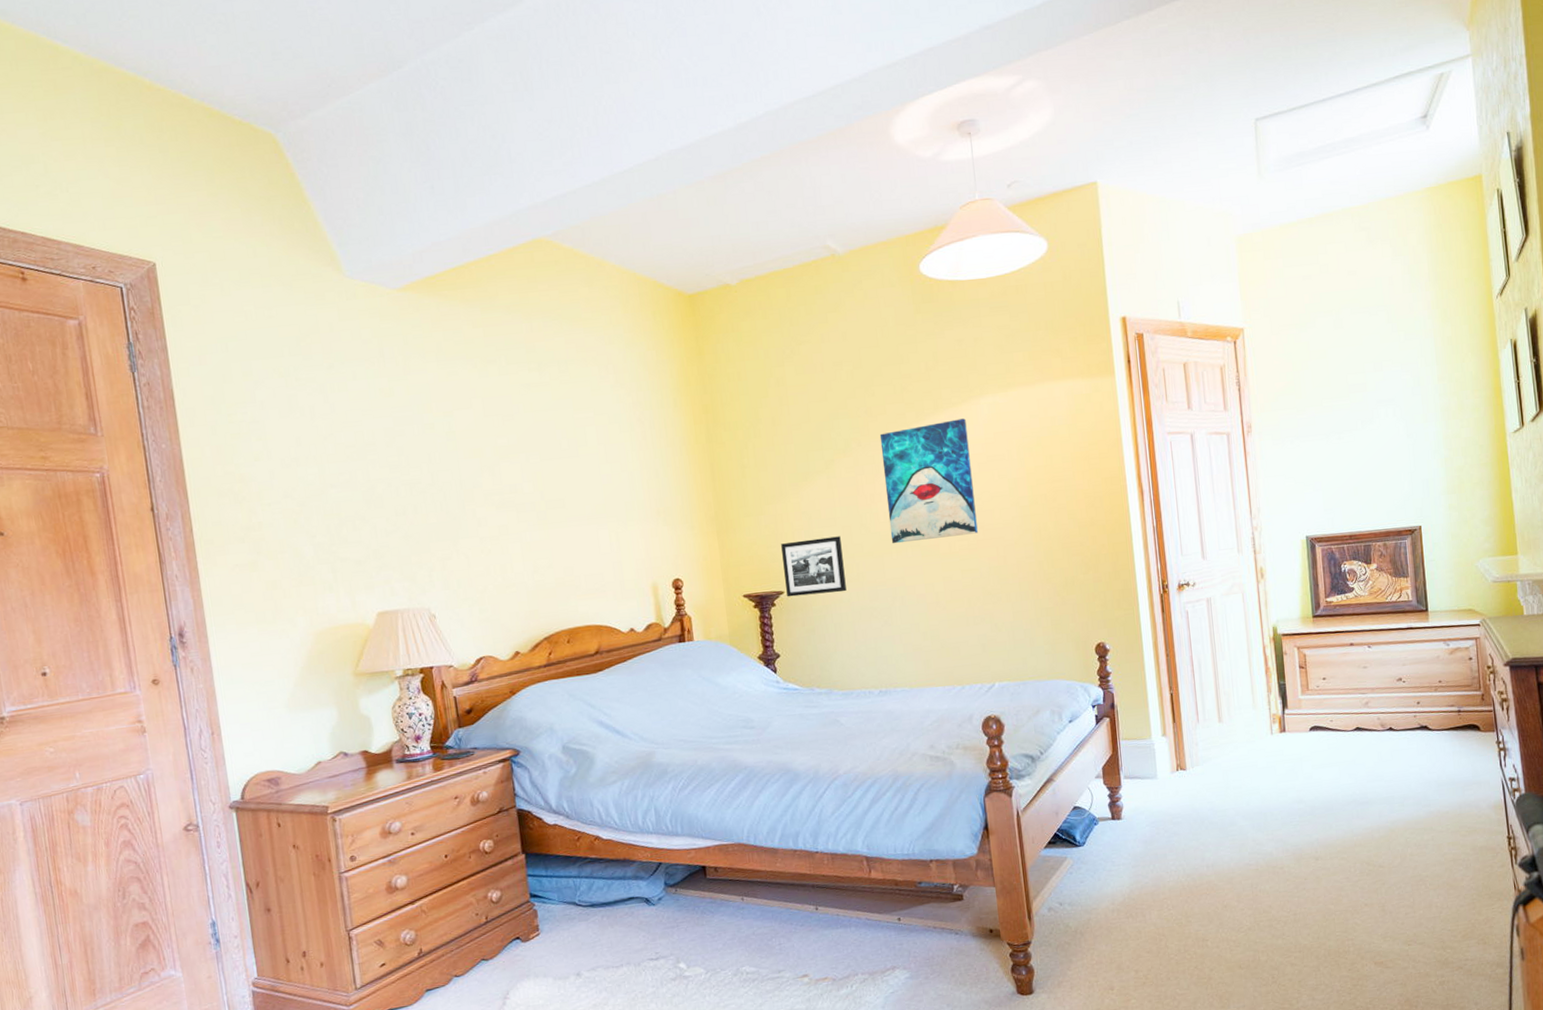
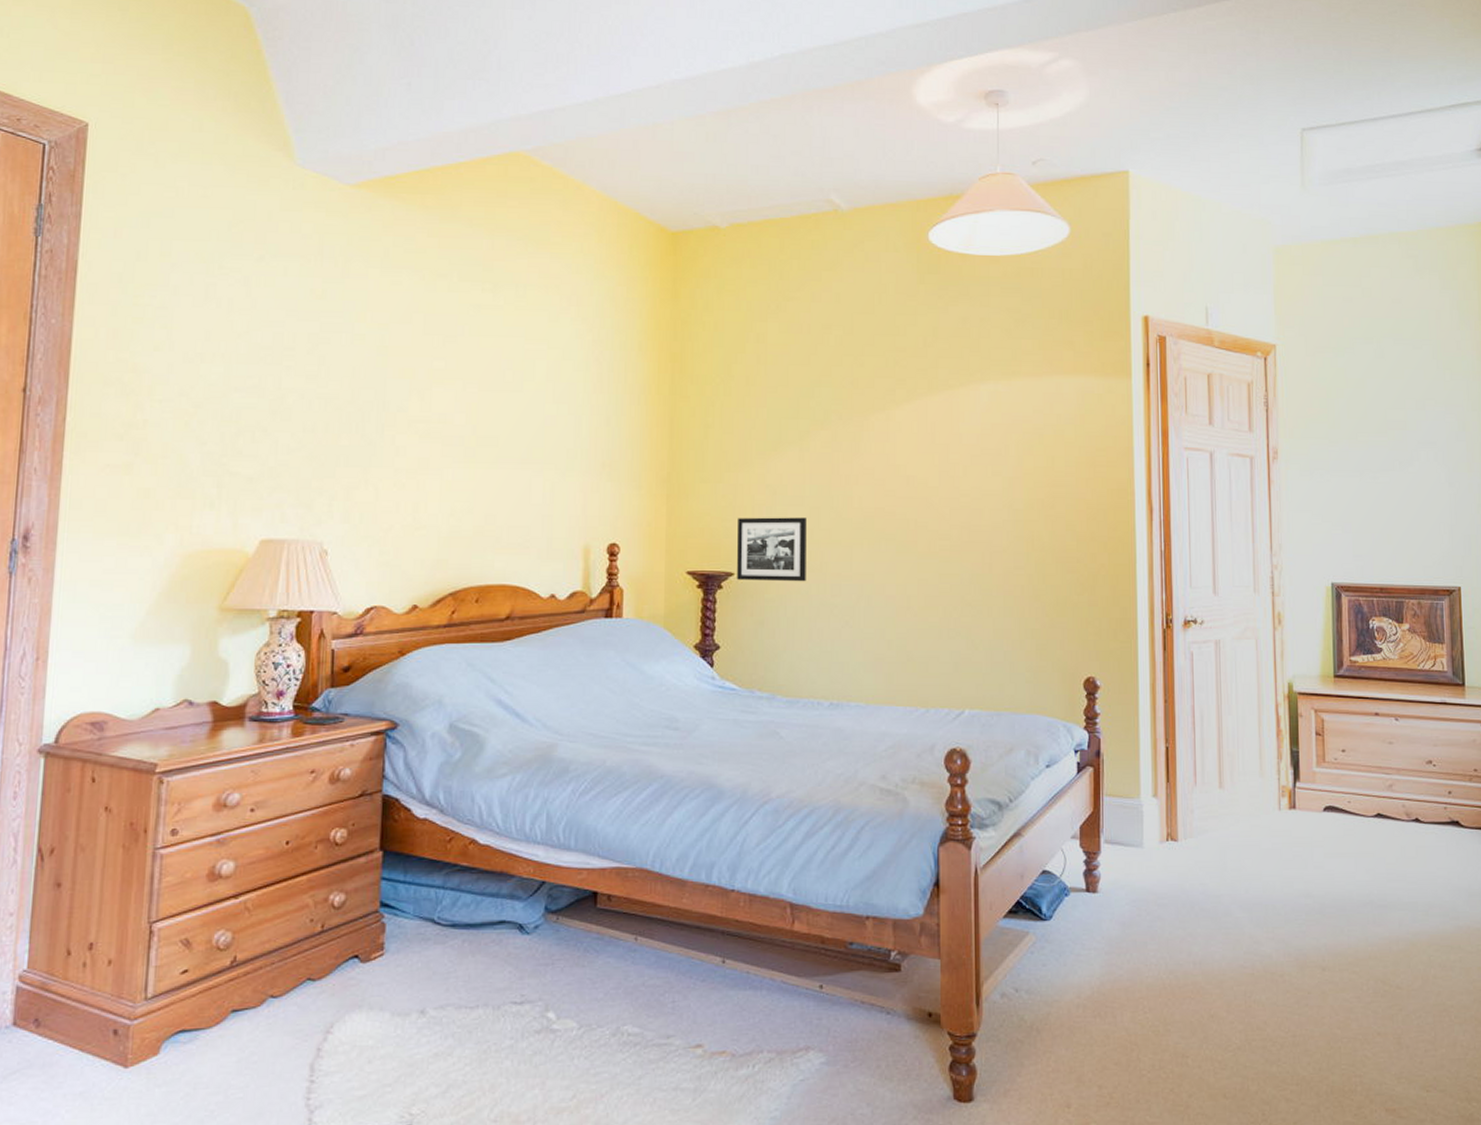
wall art: present [879,418,978,544] -> none [863,403,963,535]

